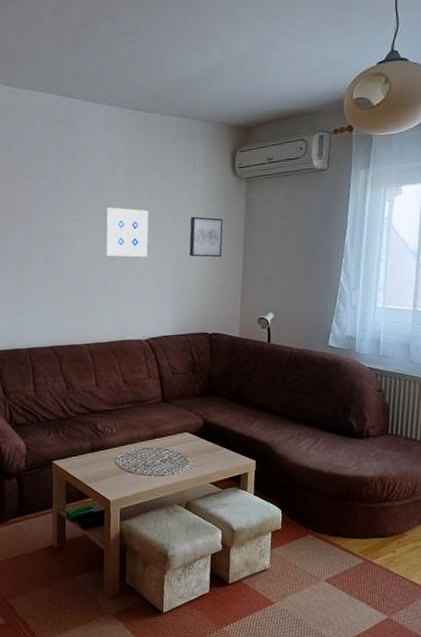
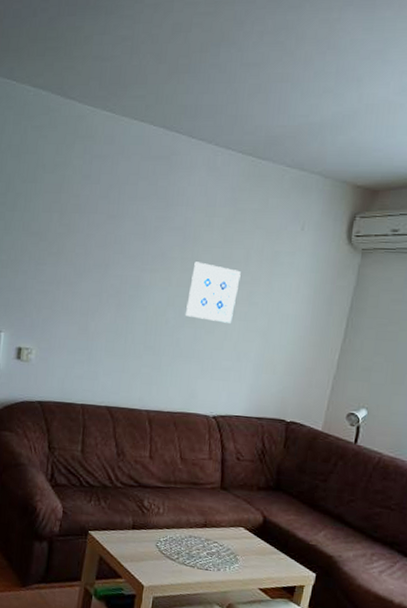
wall art: present [189,216,223,258] -> none [280,285,326,337]

